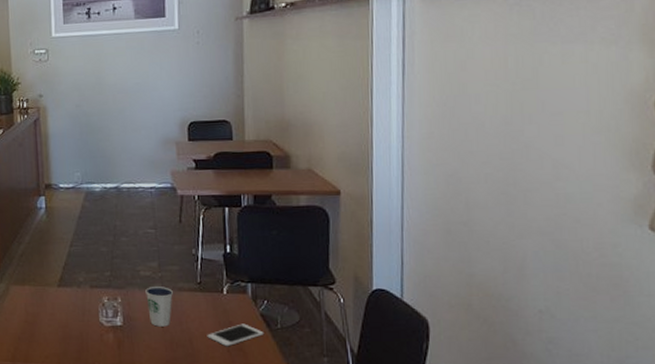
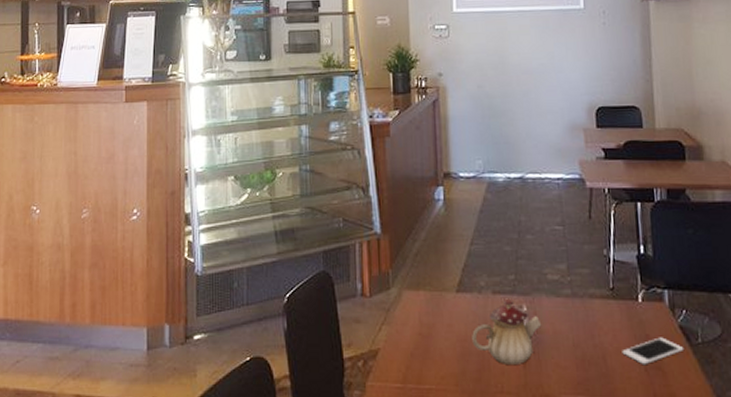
teapot: none [72,293,135,347] -> present [472,300,542,366]
dixie cup: present [145,285,173,327] -> none [553,291,584,341]

